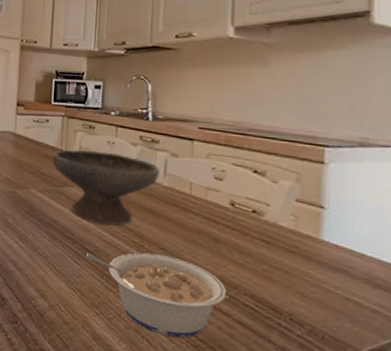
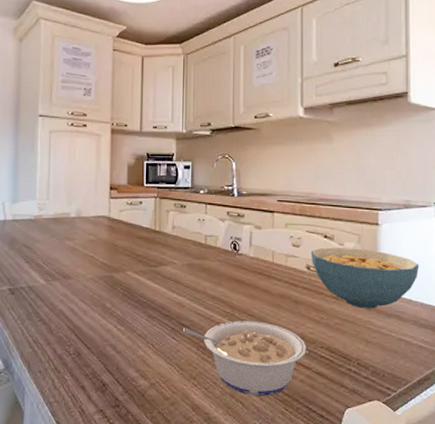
bowl: present [52,149,159,226] -> none [147,228,245,299]
cereal bowl: none [236,183,378,260] -> present [310,247,420,309]

